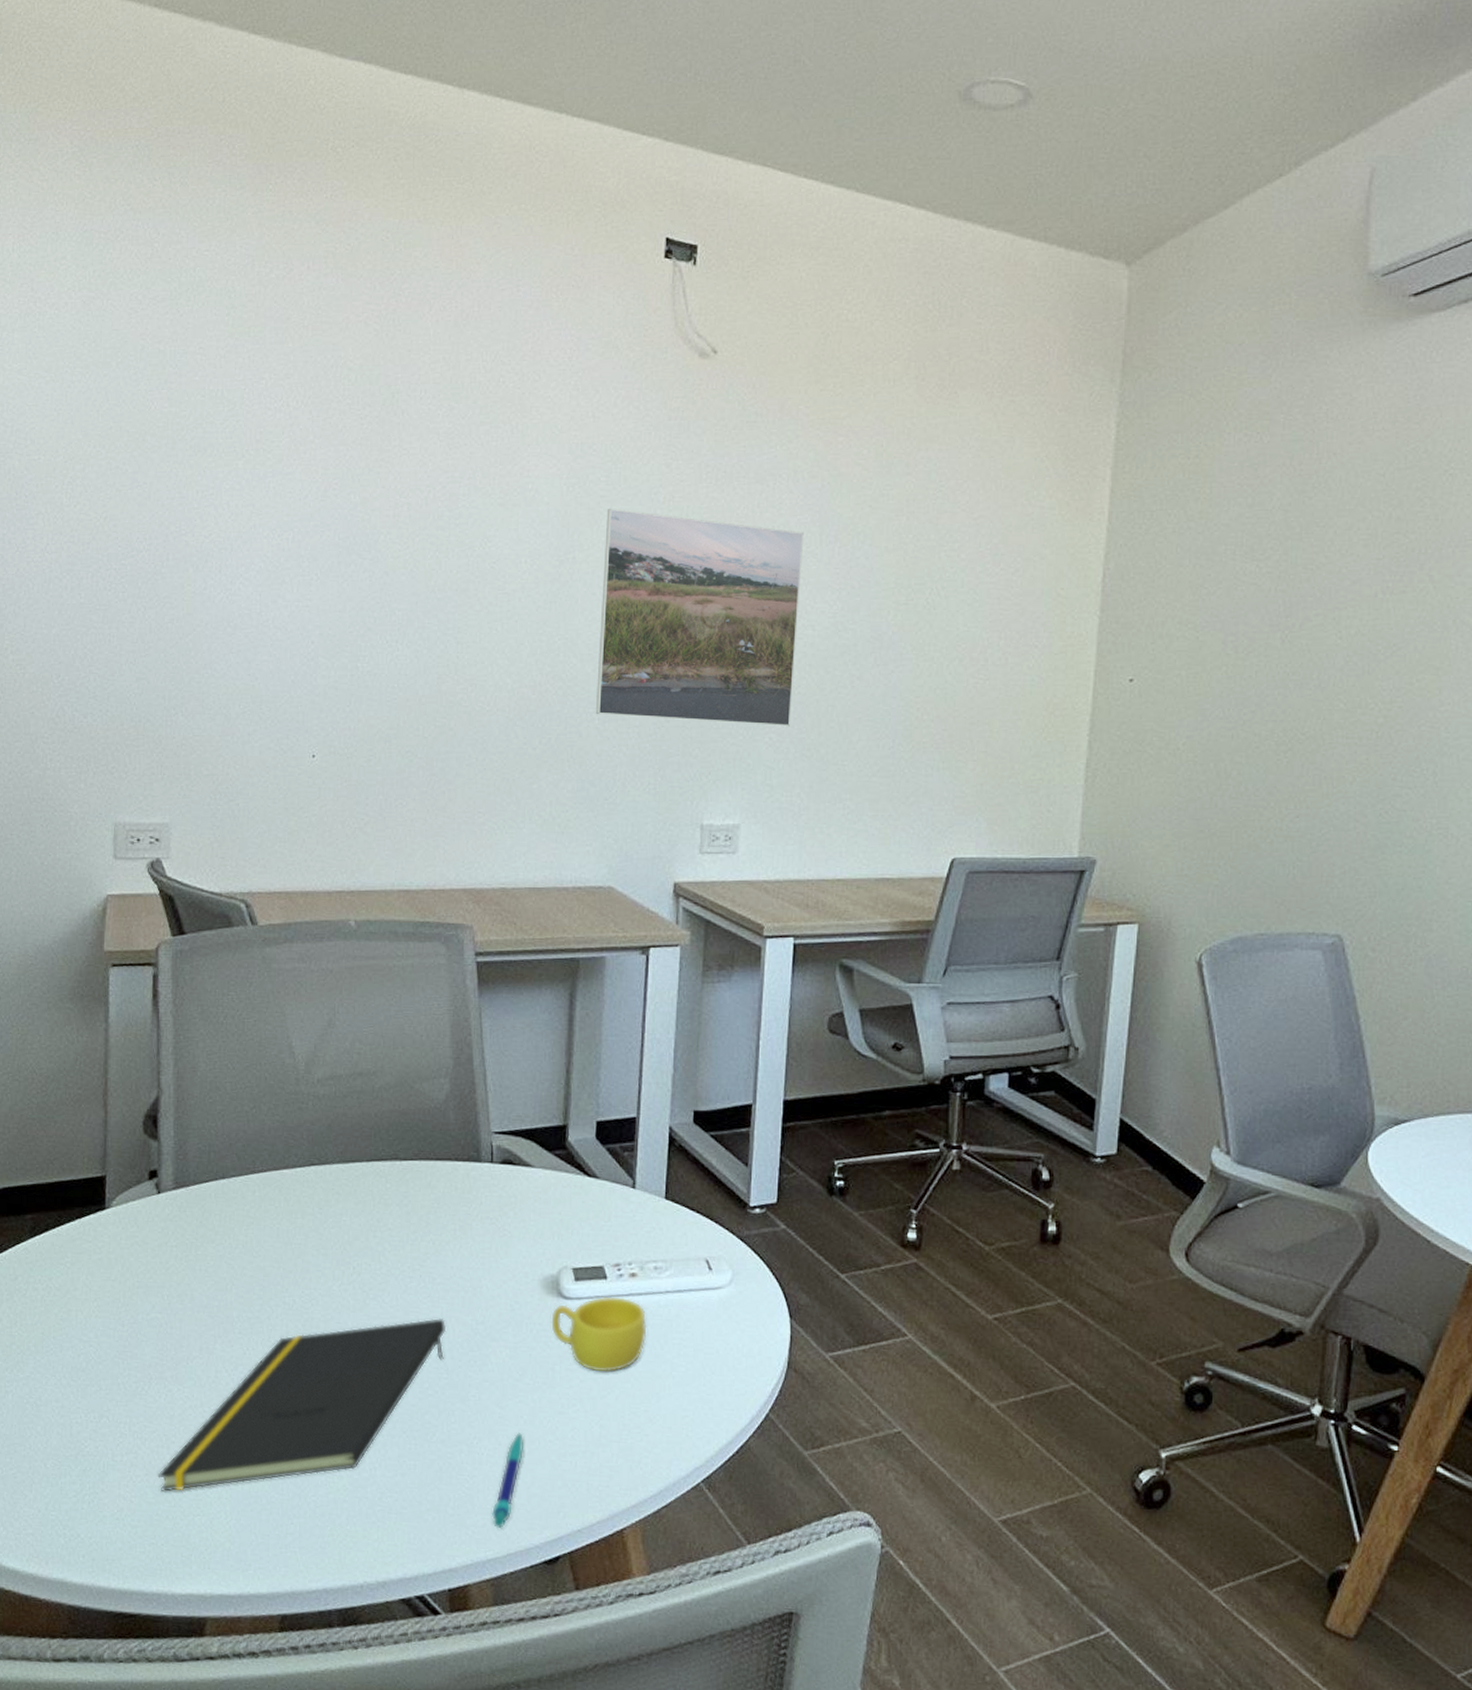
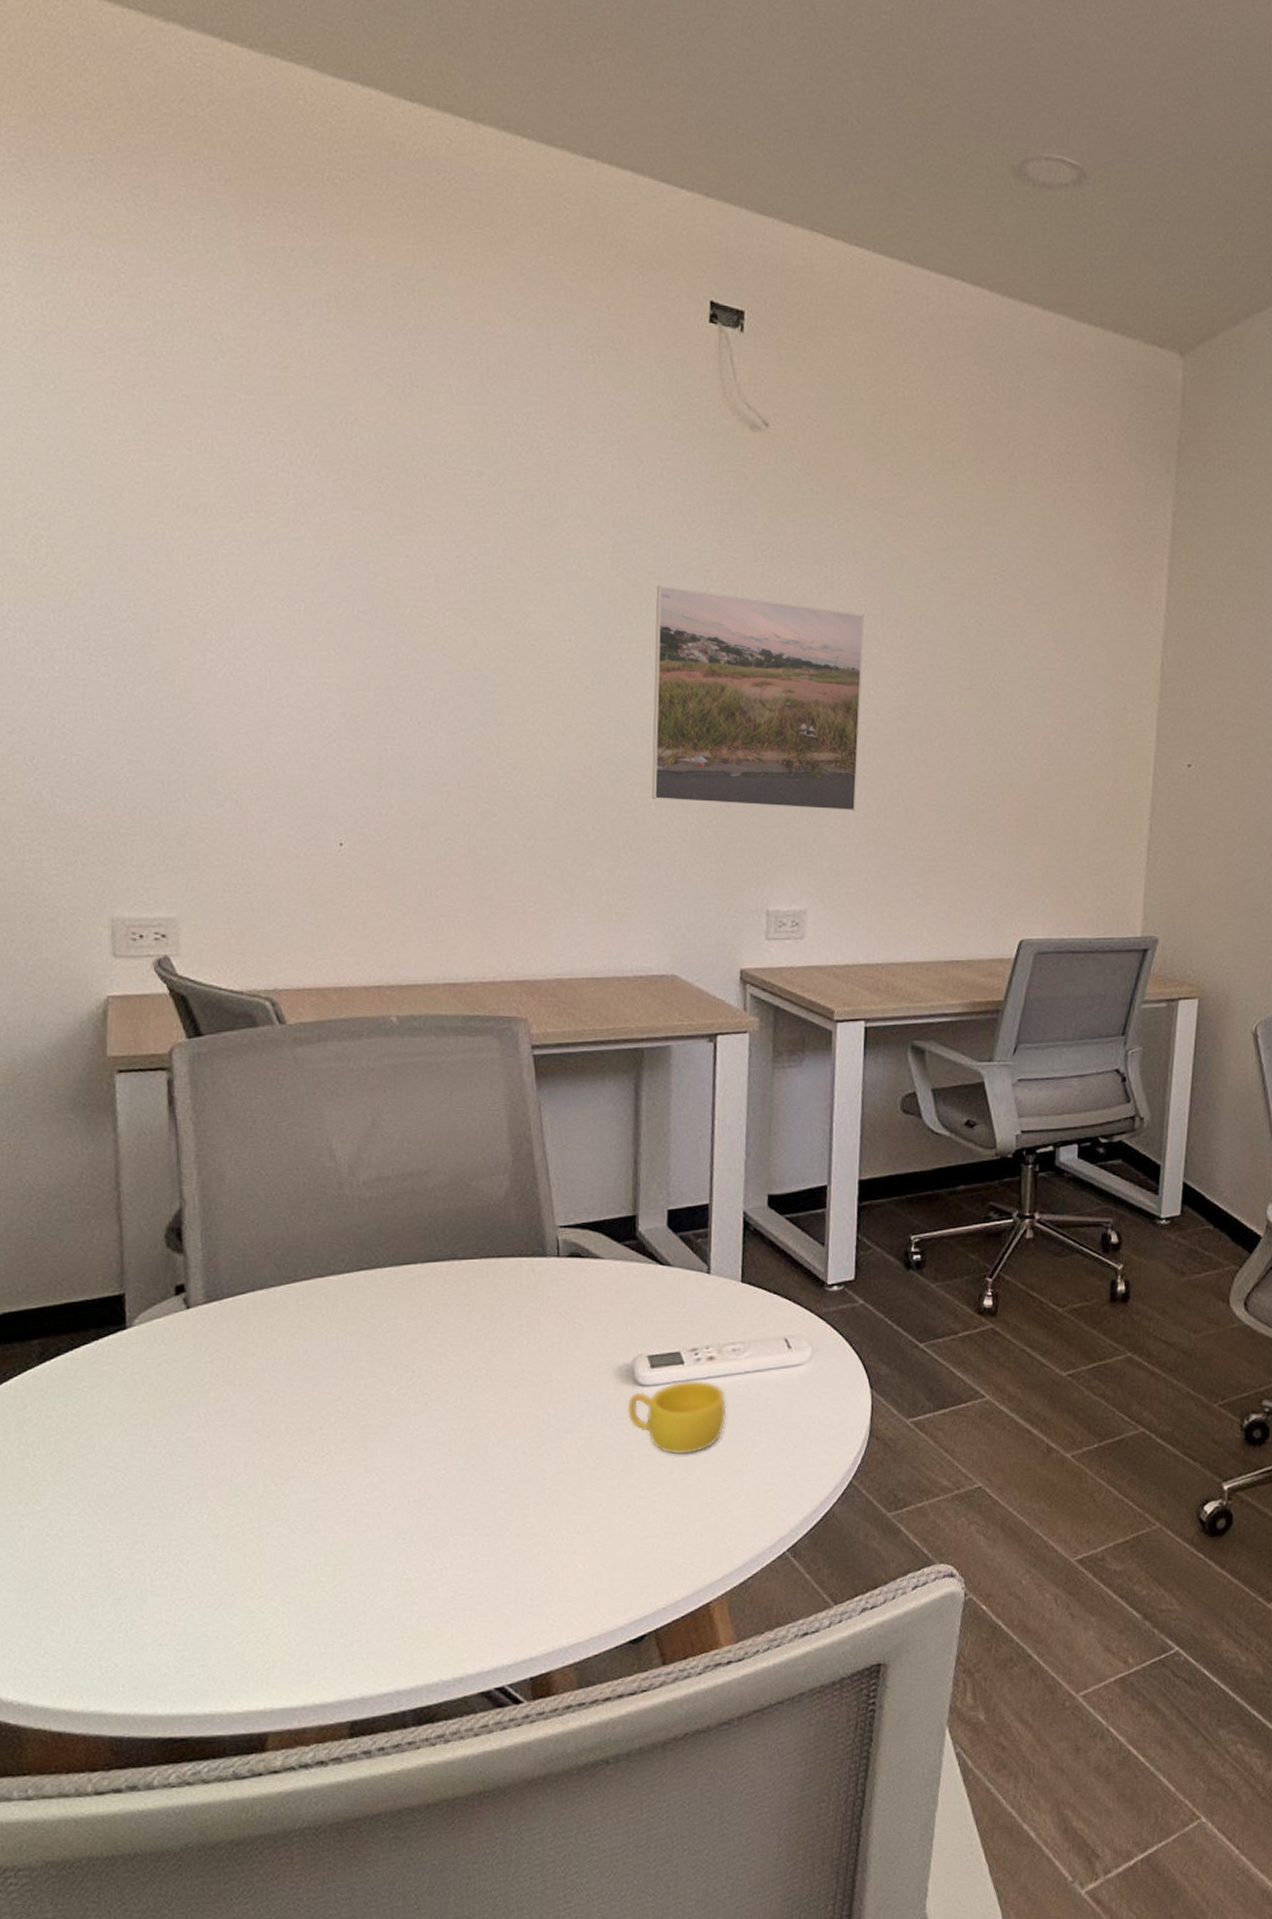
notepad: present [157,1317,447,1492] -> none [204,1414,517,1612]
pen: present [492,1433,523,1529] -> none [573,1520,603,1615]

